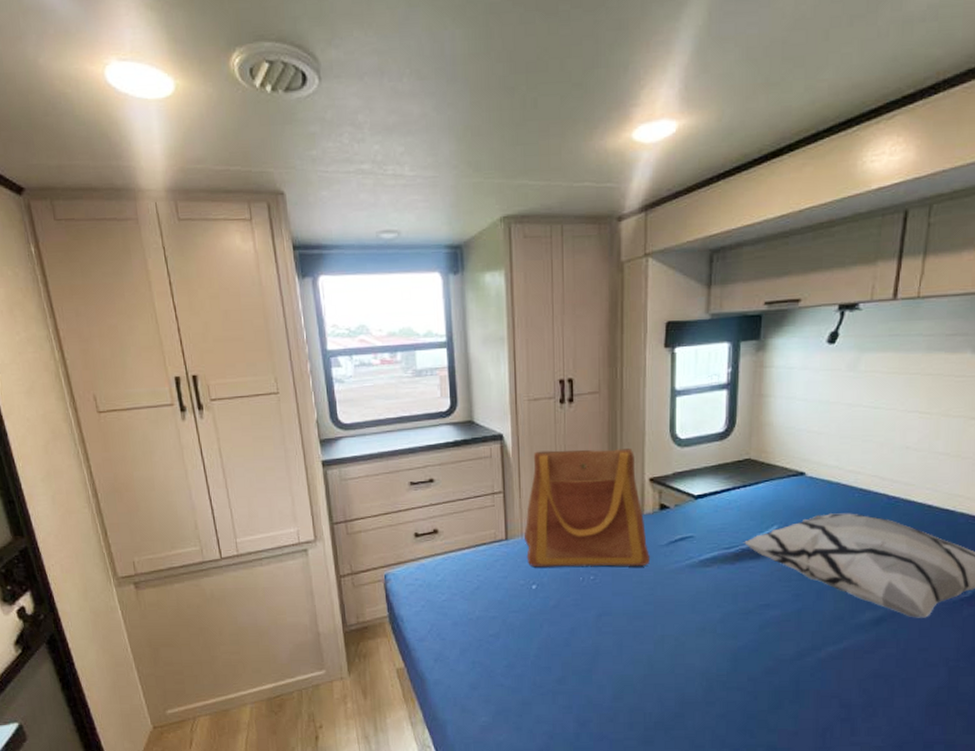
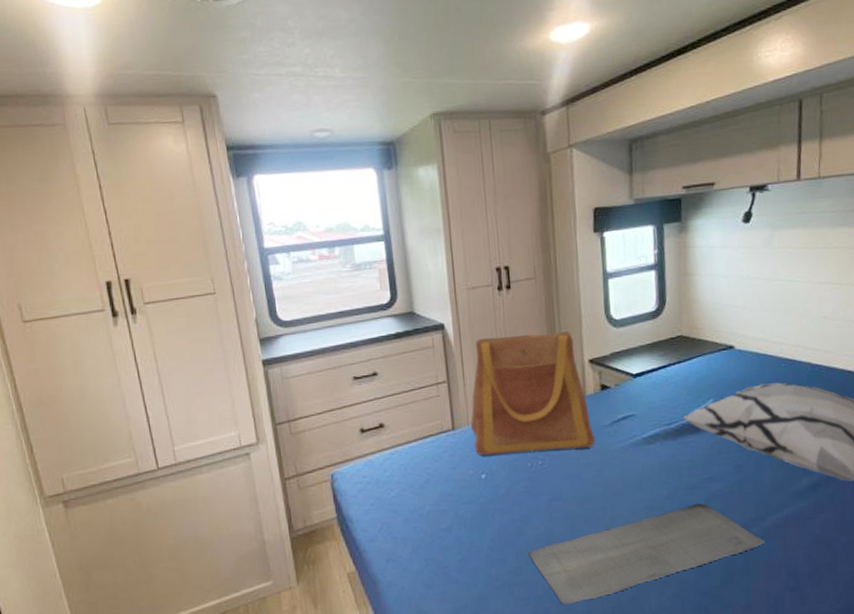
bath mat: none [574,629,820,715] -> present [528,503,766,604]

